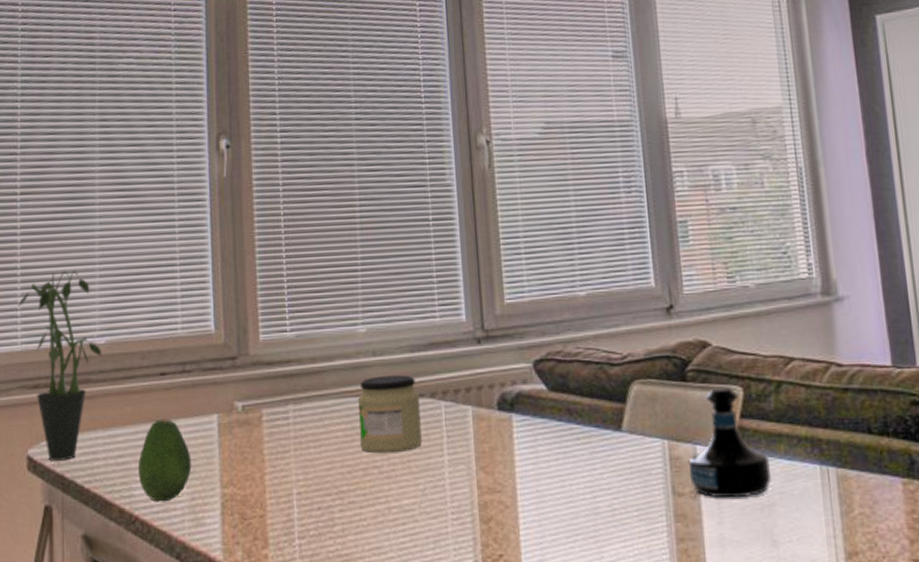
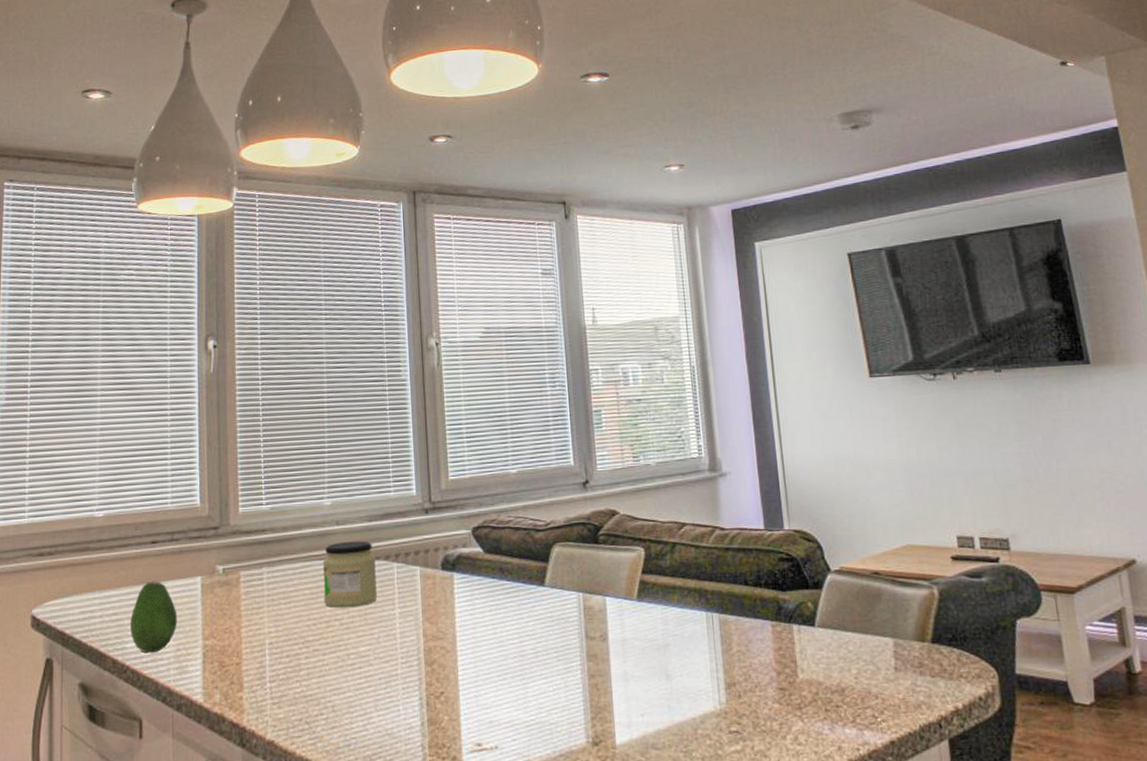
potted plant: present [18,270,102,461] -> none [26,453,101,619]
tequila bottle: present [689,387,771,498] -> none [600,548,666,641]

